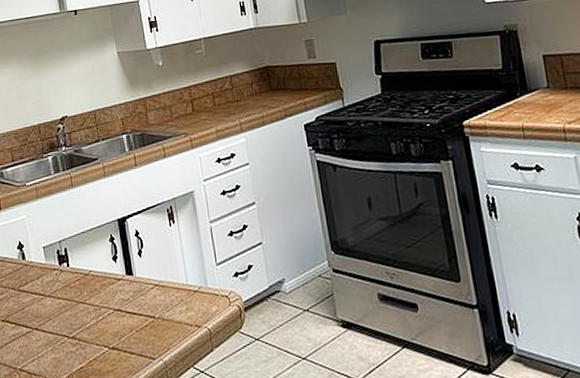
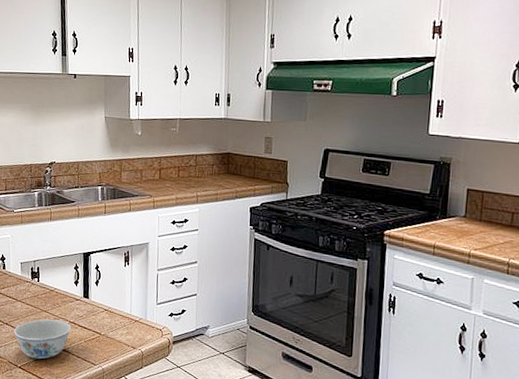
bowl: none [46,310,117,368] -> present [14,319,71,359]

